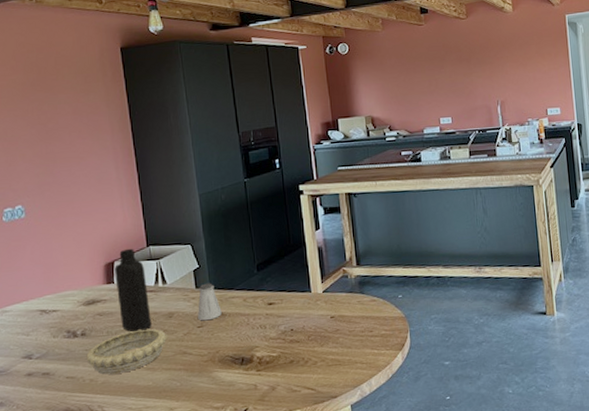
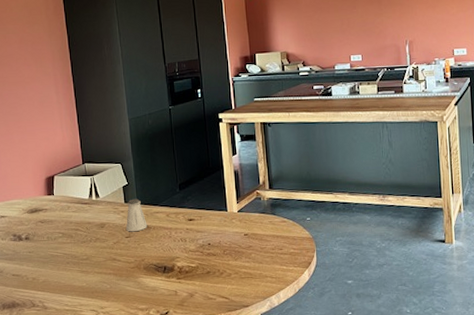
decorative bowl: present [86,328,166,375] -> none [29,236,98,275]
bottle: present [115,248,152,332] -> none [54,165,86,239]

